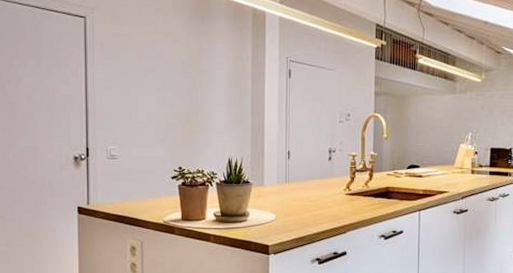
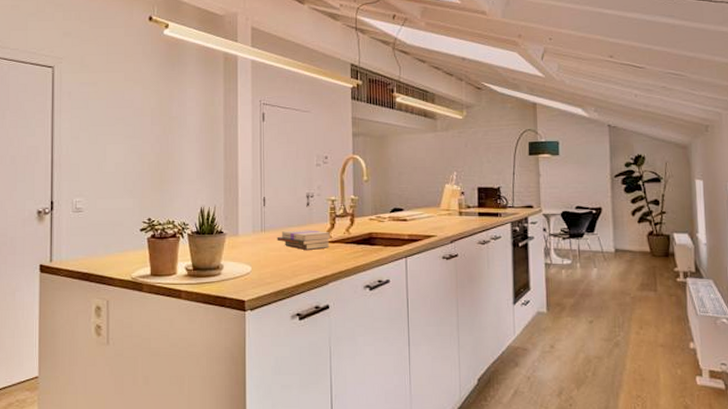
books: none [300,181,351,202] -> present [277,229,331,251]

